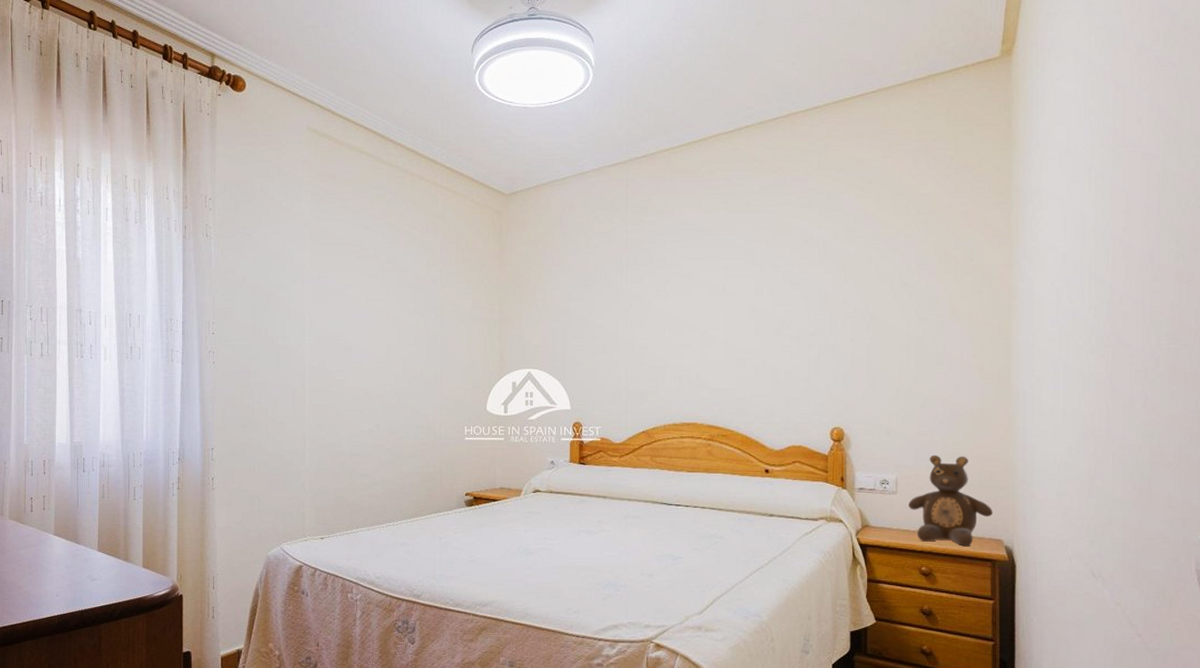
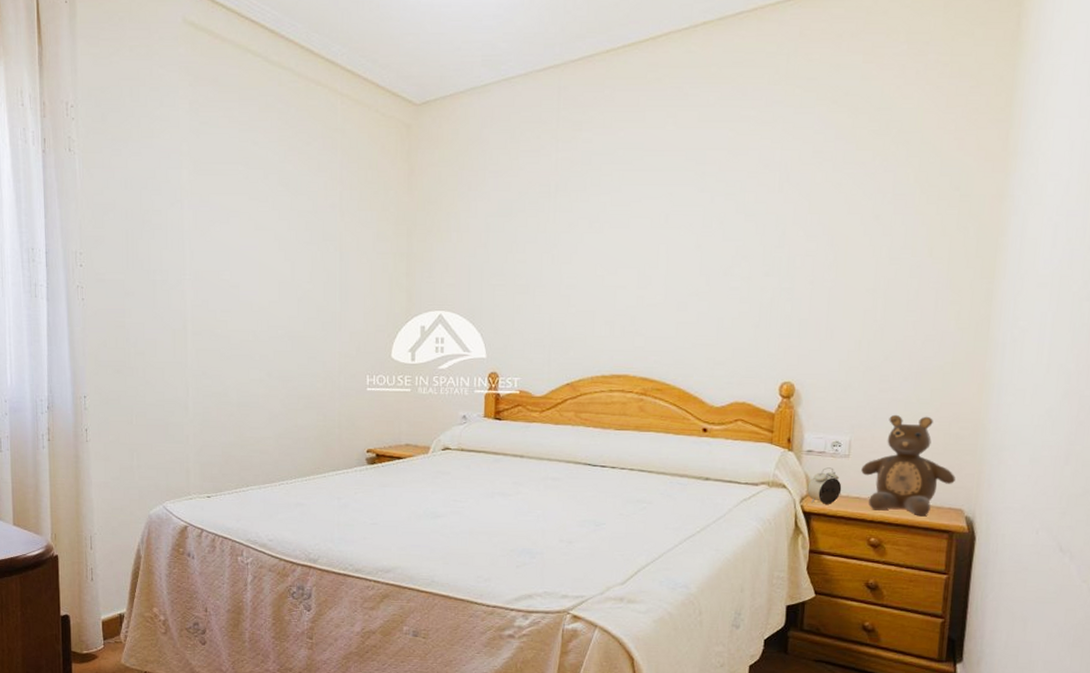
alarm clock: none [861,503,892,537] -> present [807,467,842,504]

